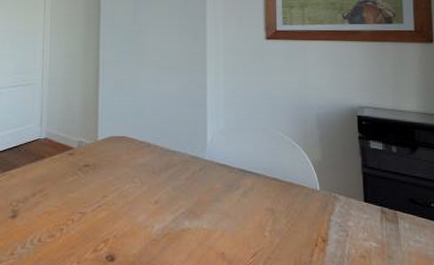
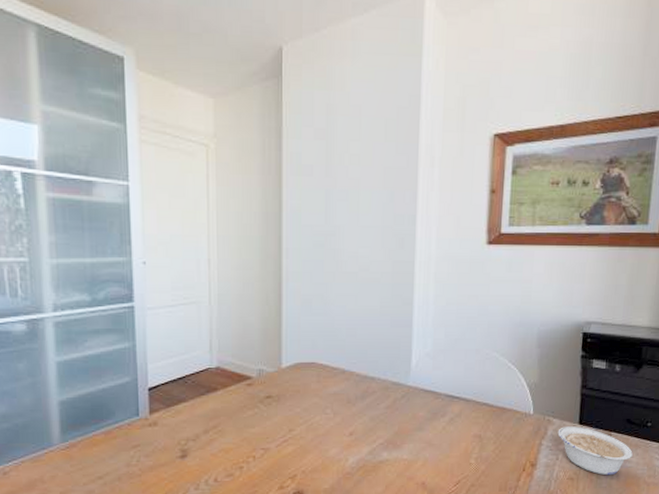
legume: none [344,204,421,256] -> present [557,426,633,476]

